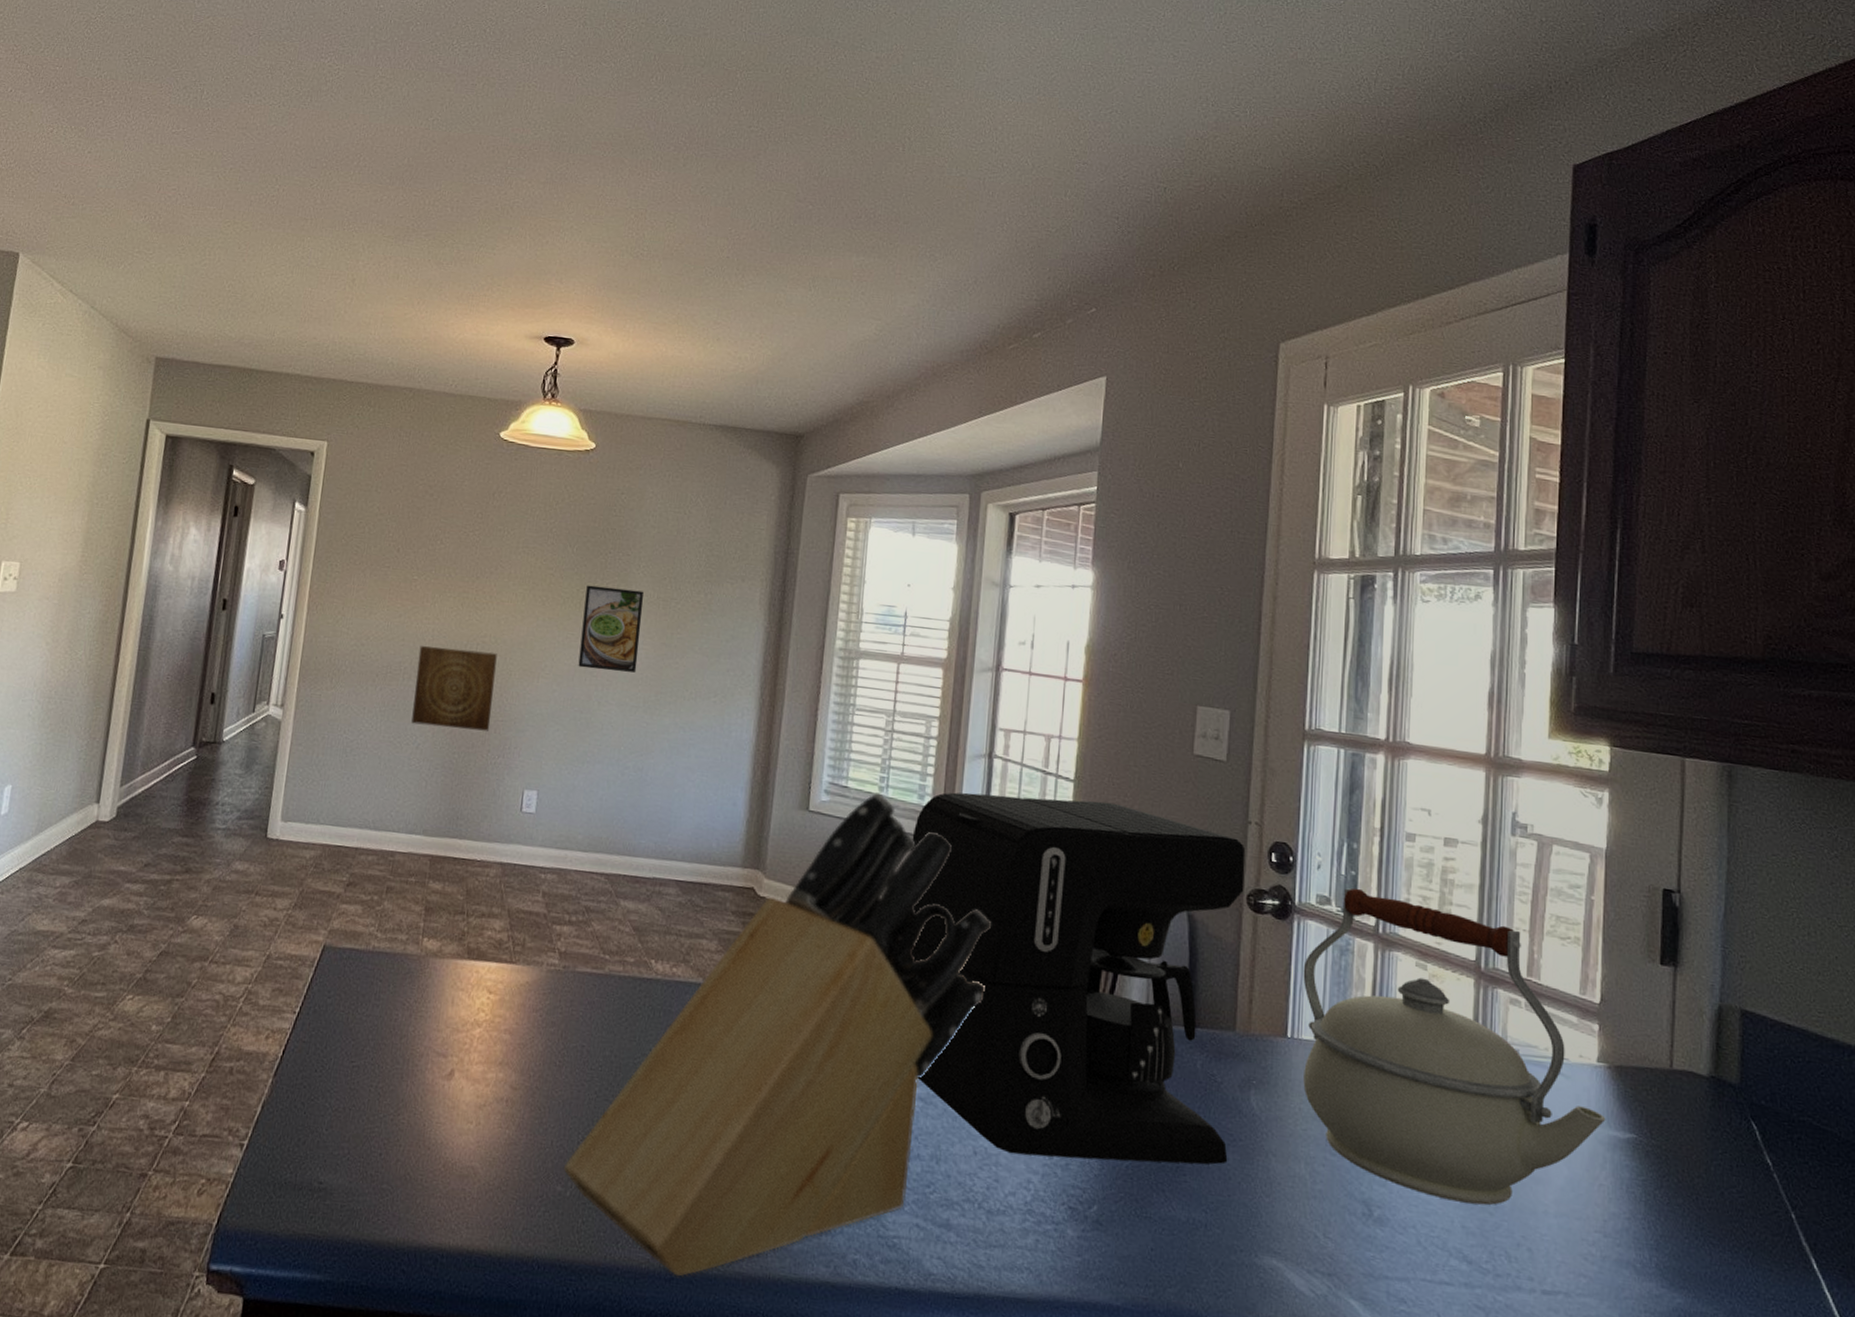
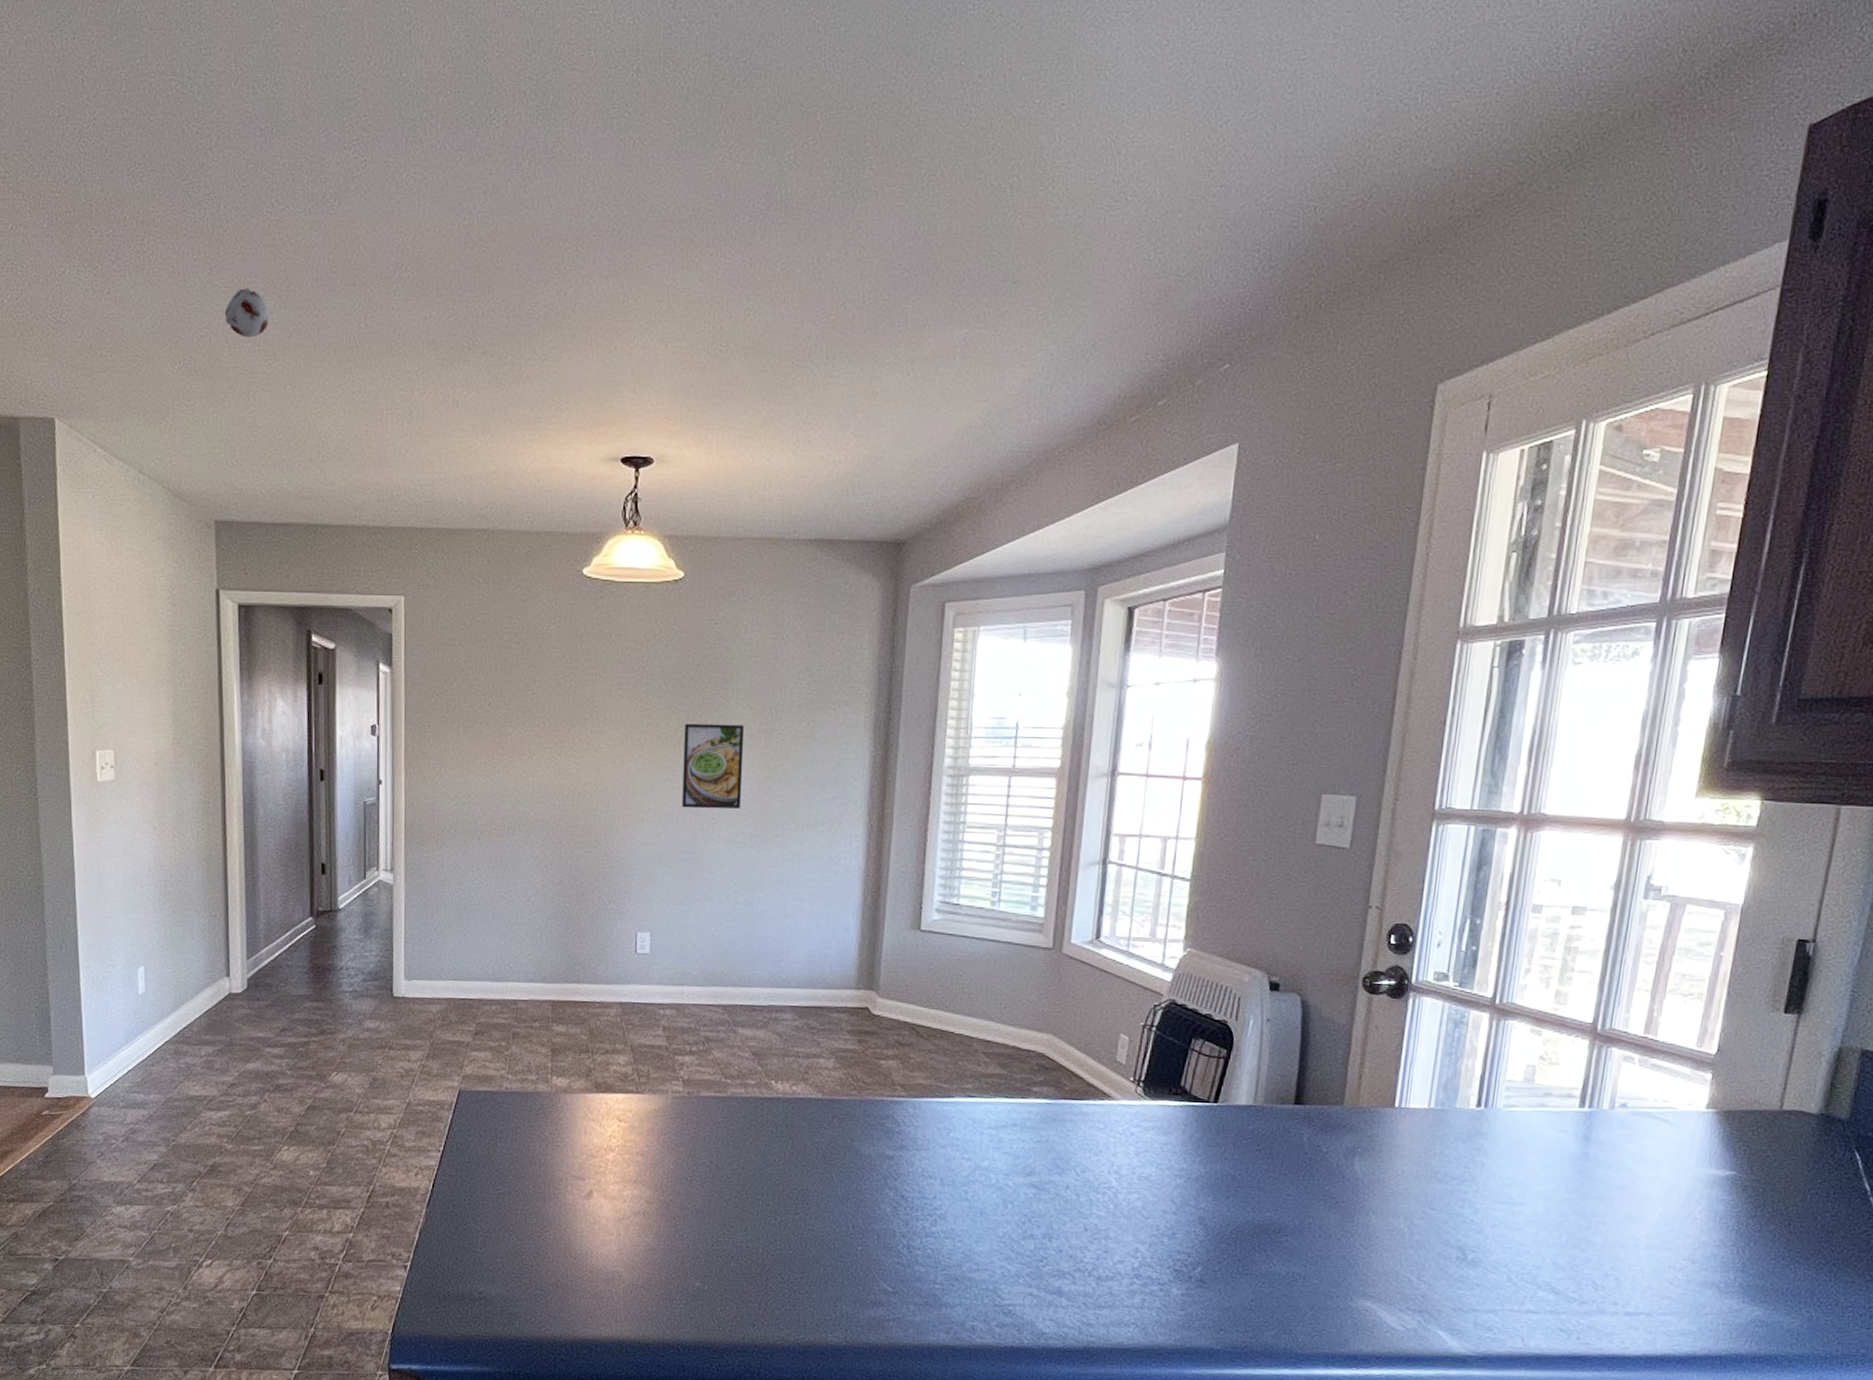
smoke detector: none [193,160,235,203] -> present [224,288,270,338]
wall art: present [411,646,497,731] -> none [520,799,600,879]
knife block: present [564,793,992,1277] -> none [701,908,1105,1350]
coffee maker: present [910,792,1246,1165] -> none [1022,898,1364,1229]
kettle: present [1303,888,1606,1205] -> none [1407,962,1708,1243]

